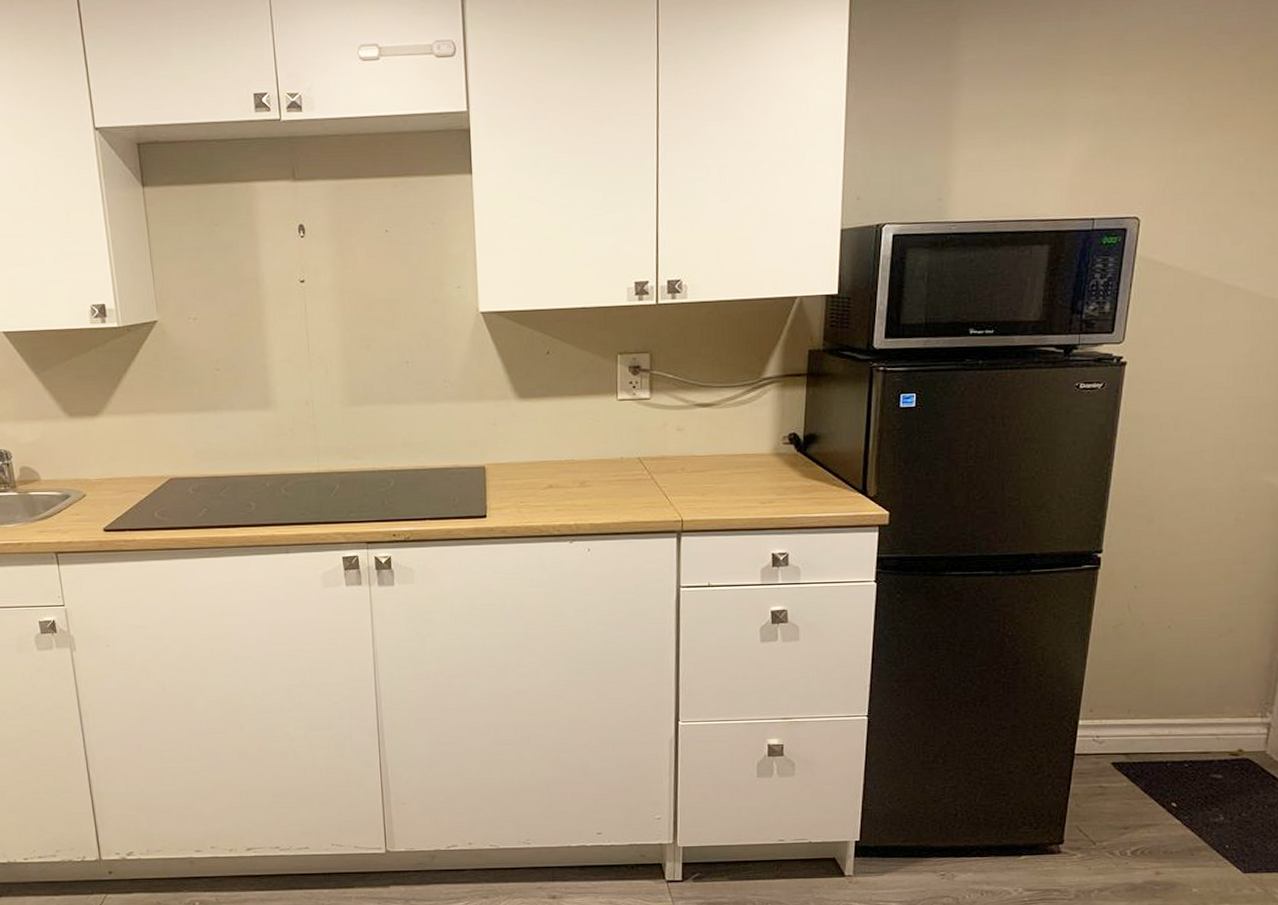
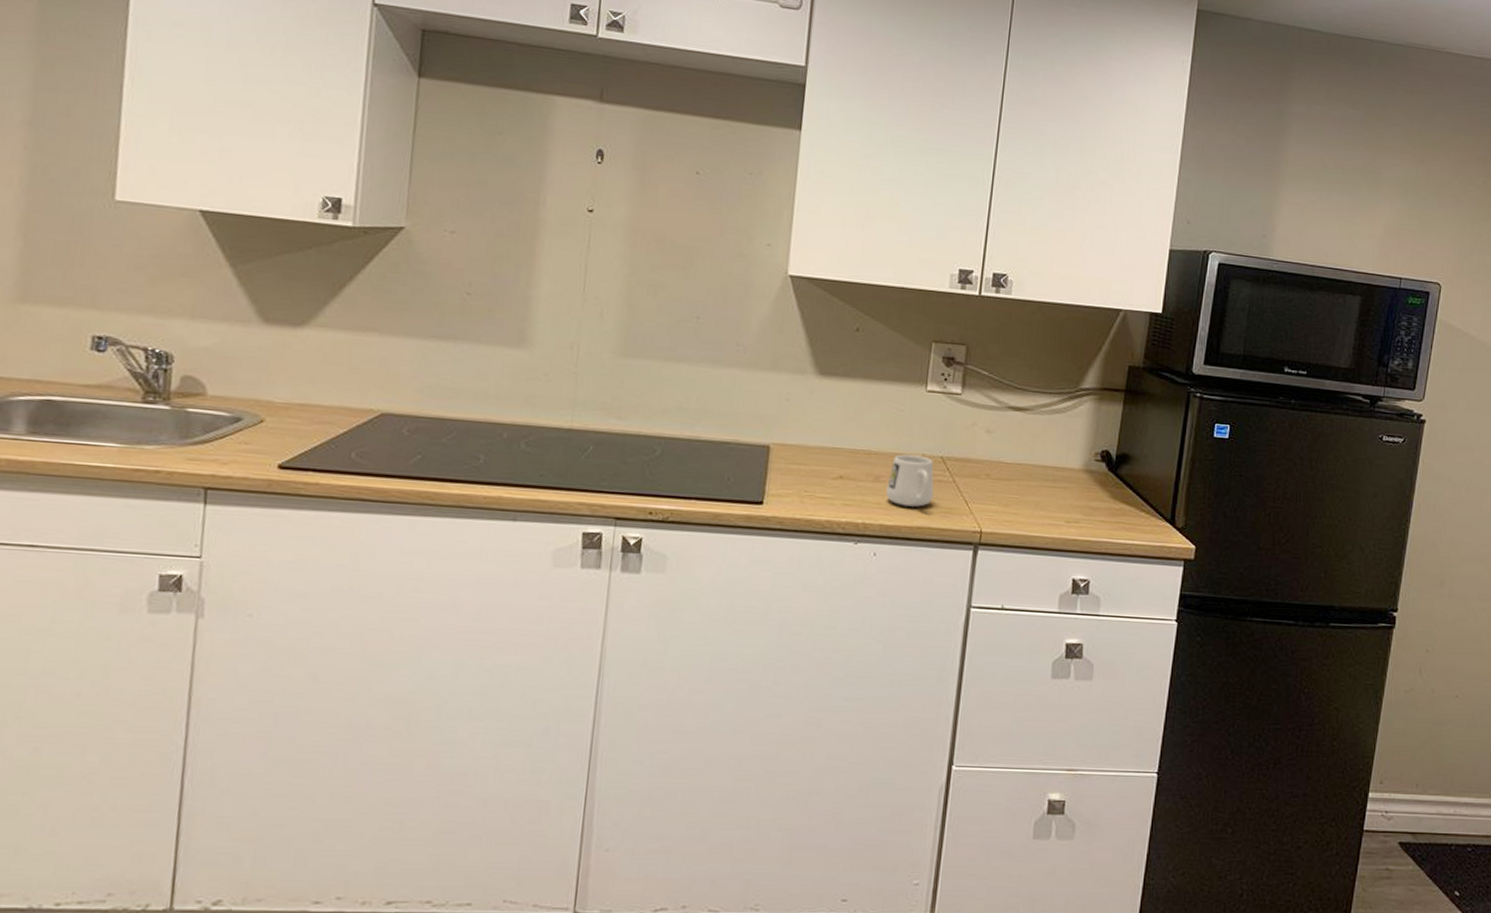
mug: none [592,459,635,505] -> present [886,454,934,507]

